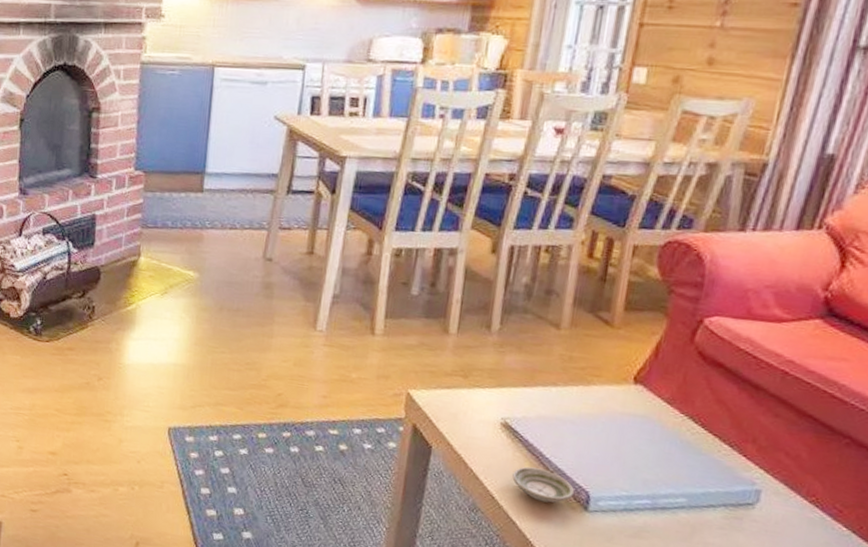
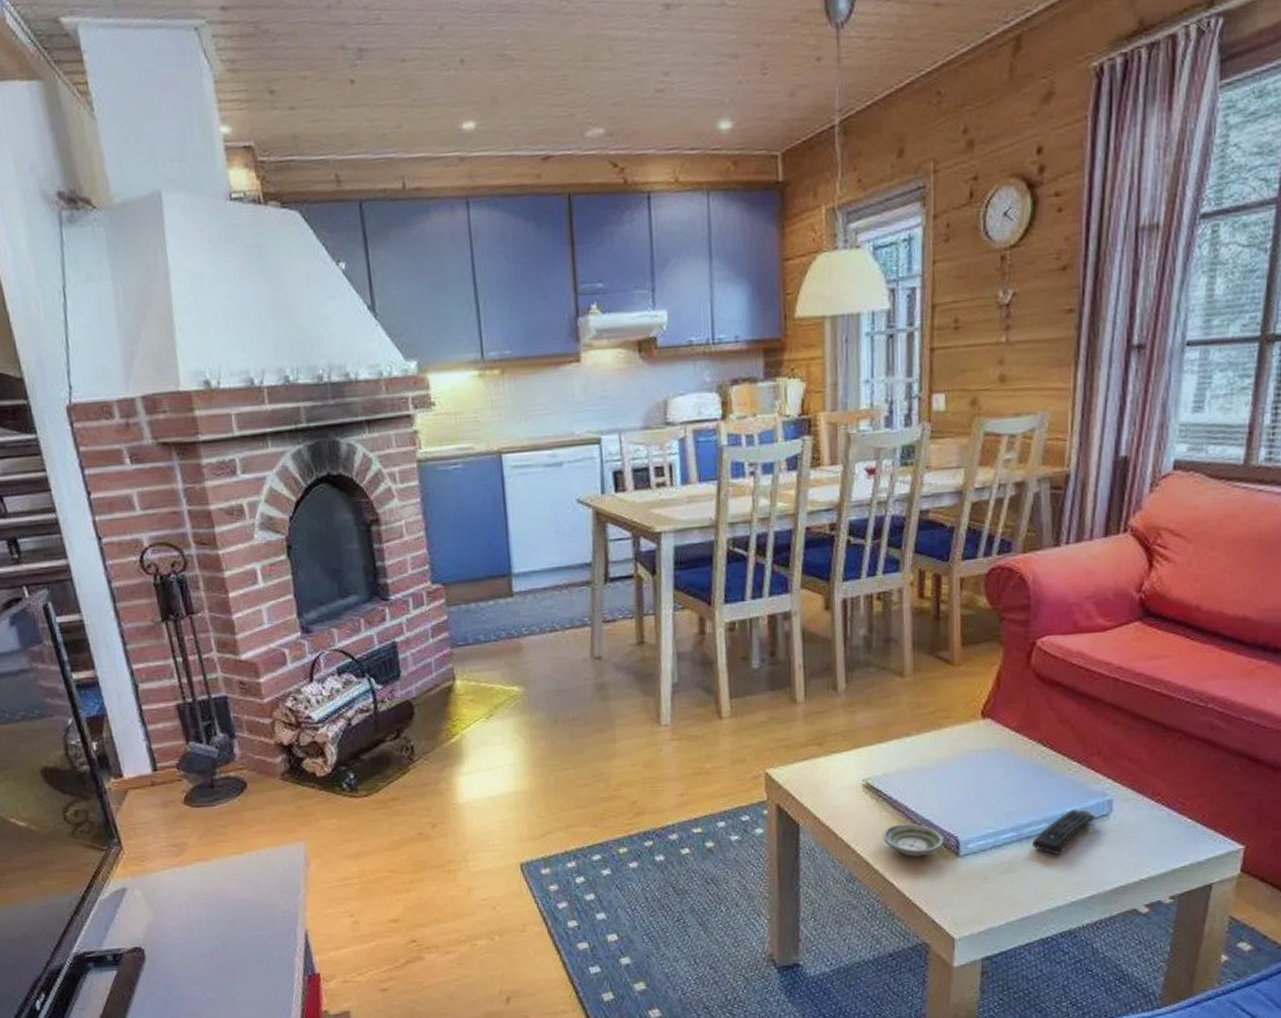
remote control: none [666,491,740,532] -> present [1033,810,1095,855]

